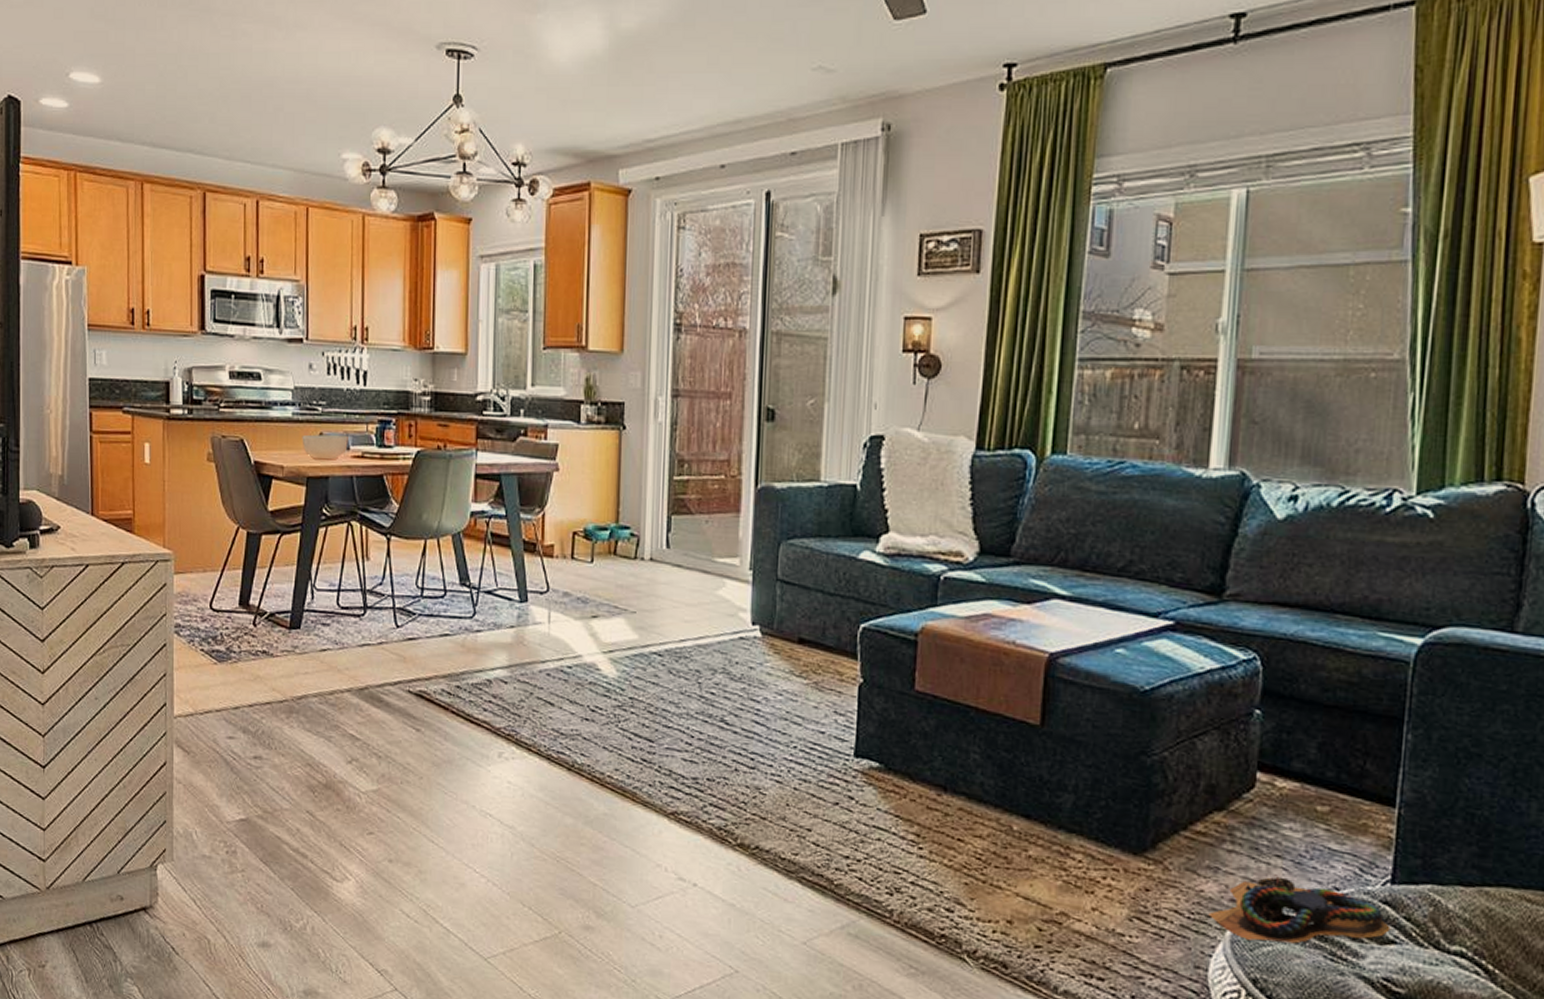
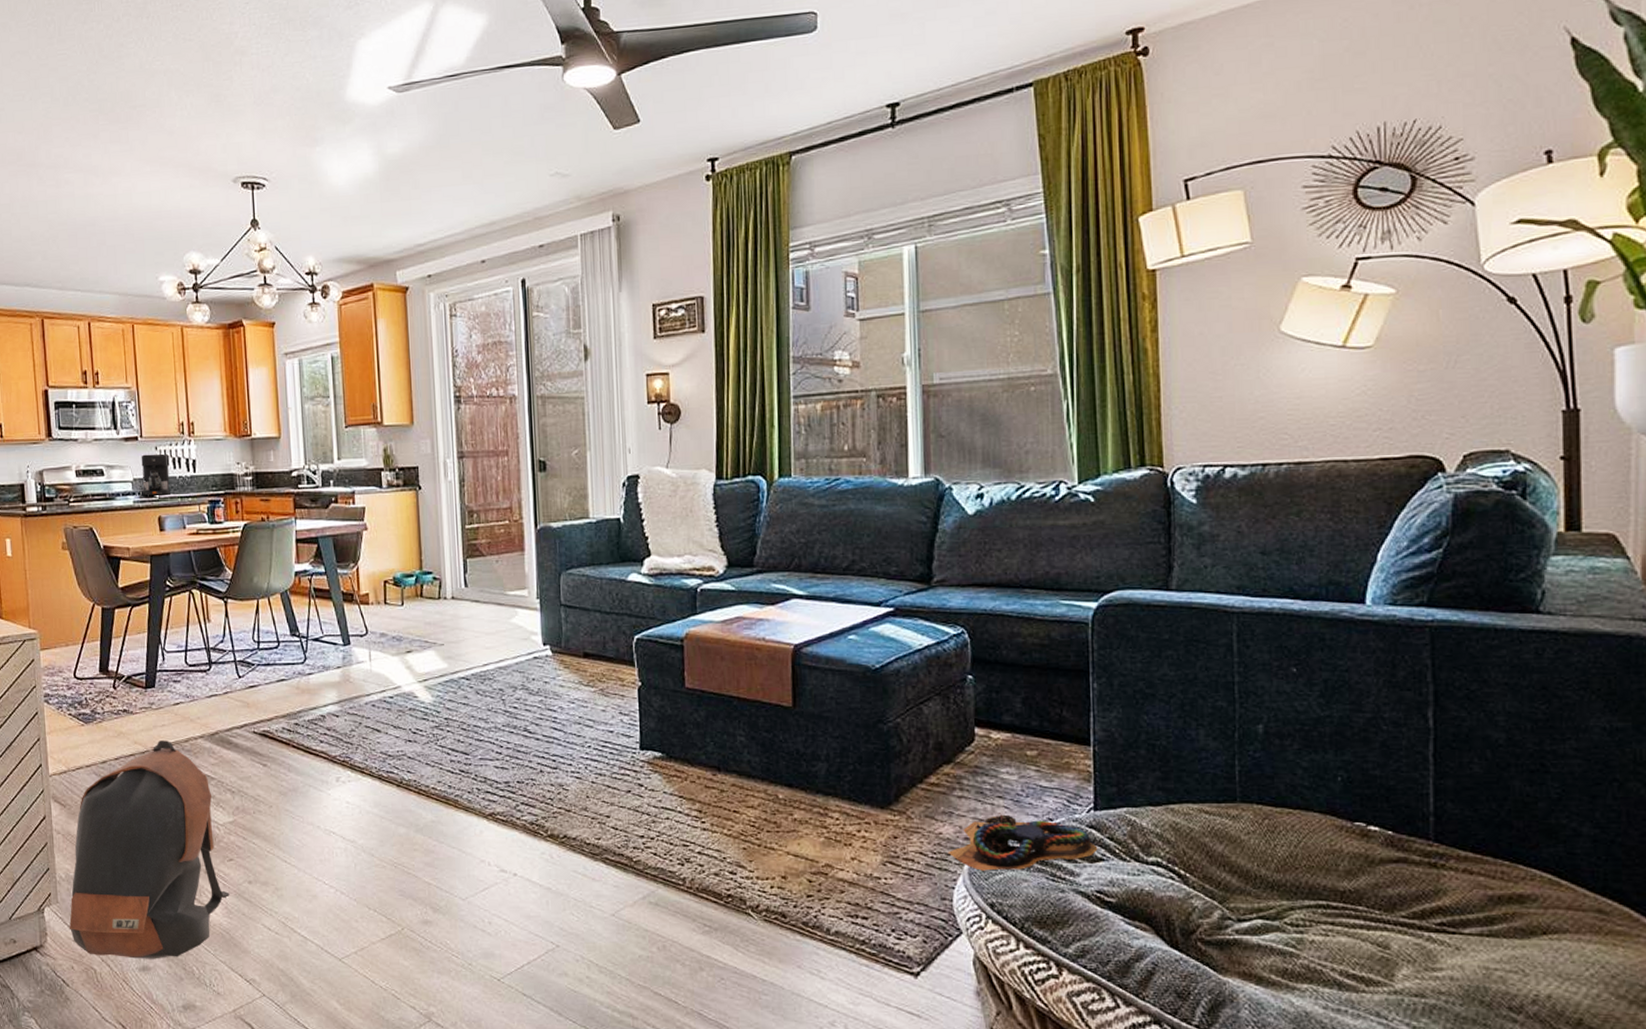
backpack: none [184,690,367,936] -> present [69,741,230,959]
coffee maker: none [301,361,336,410] -> present [140,454,170,497]
bowl: present [302,434,348,462] -> none [143,516,184,541]

